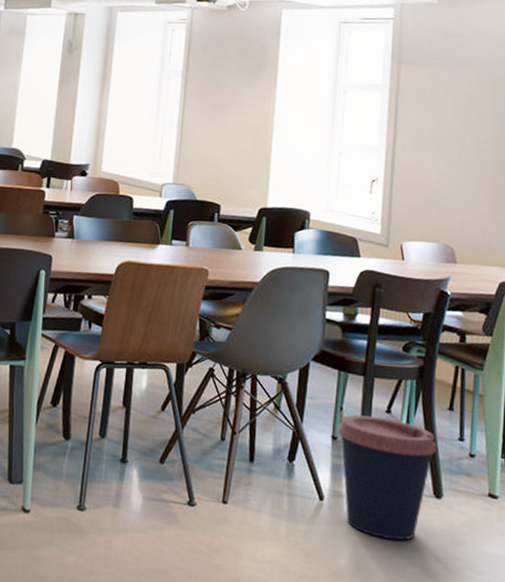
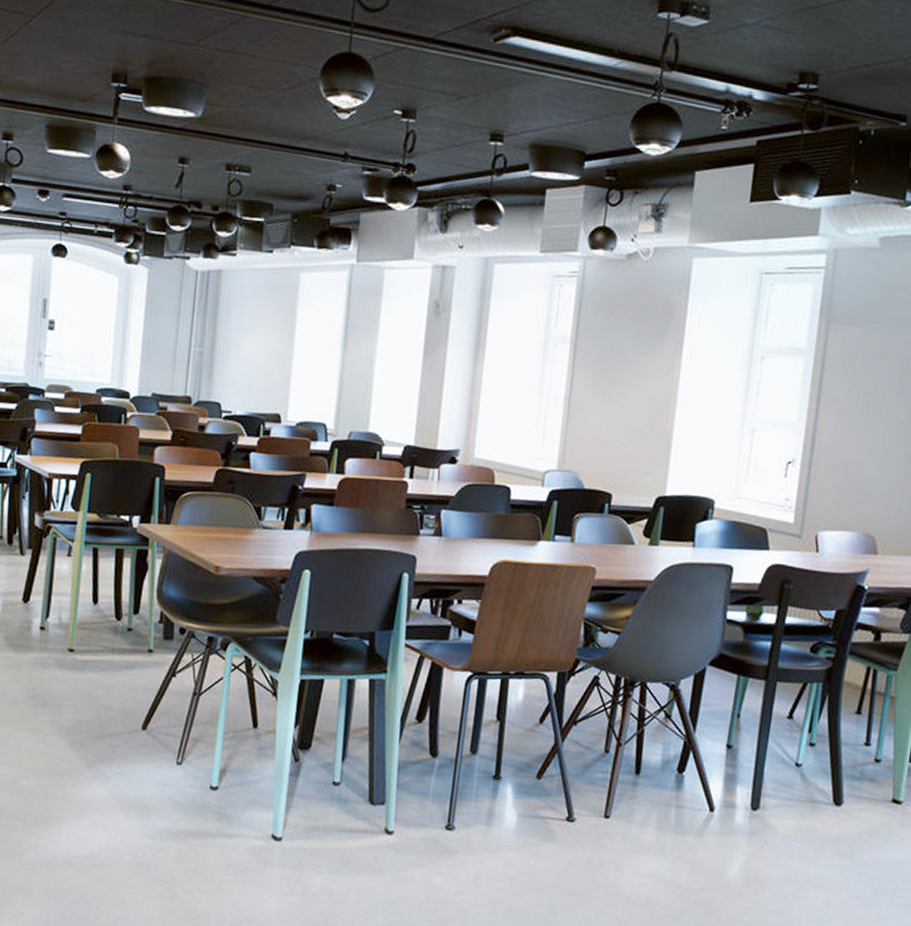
coffee cup: present [338,414,436,541] -> none [734,721,840,850]

